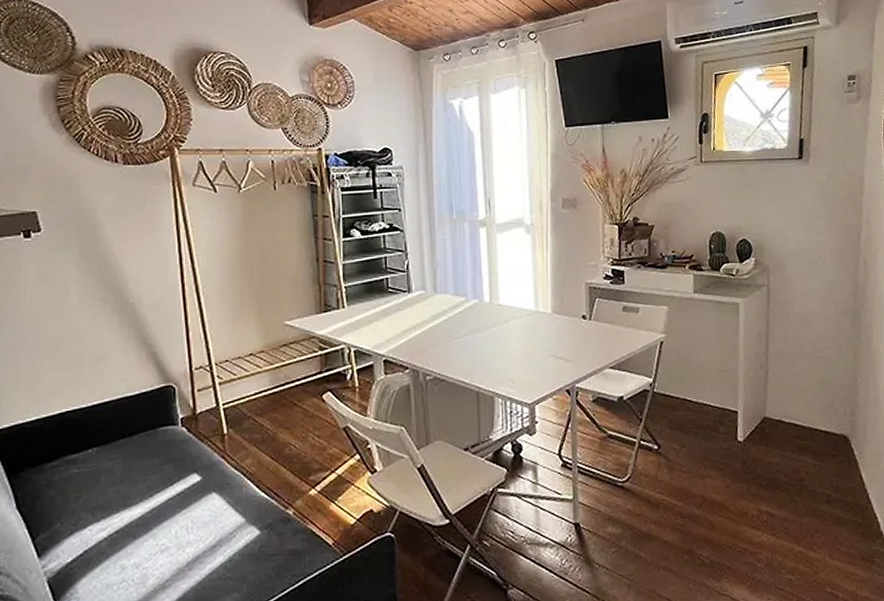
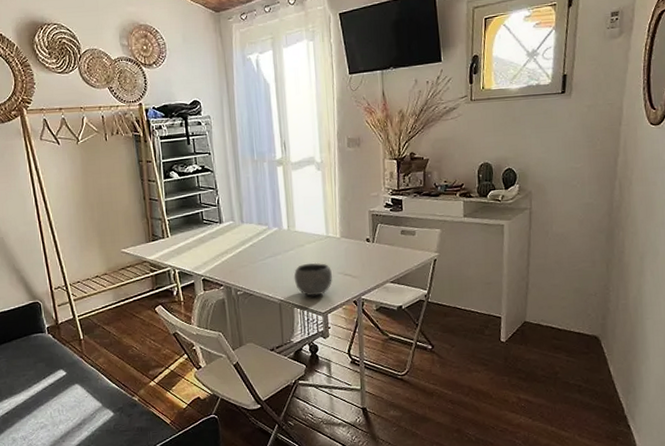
ceramic bowl: none [495,342,541,384] -> present [293,262,332,297]

